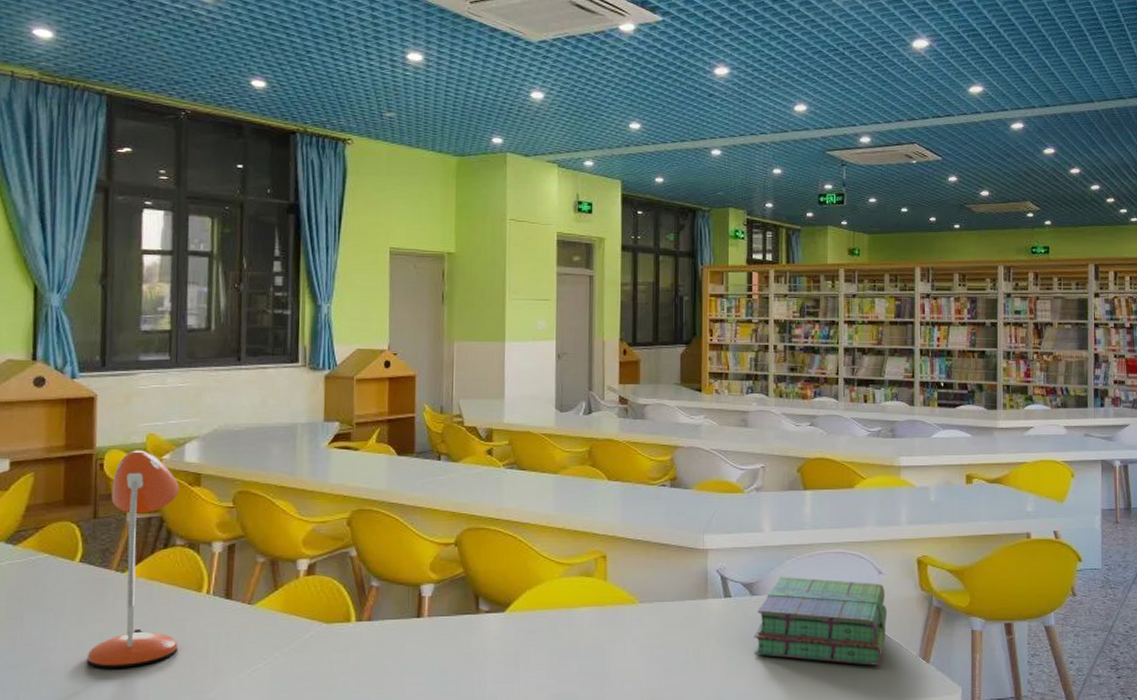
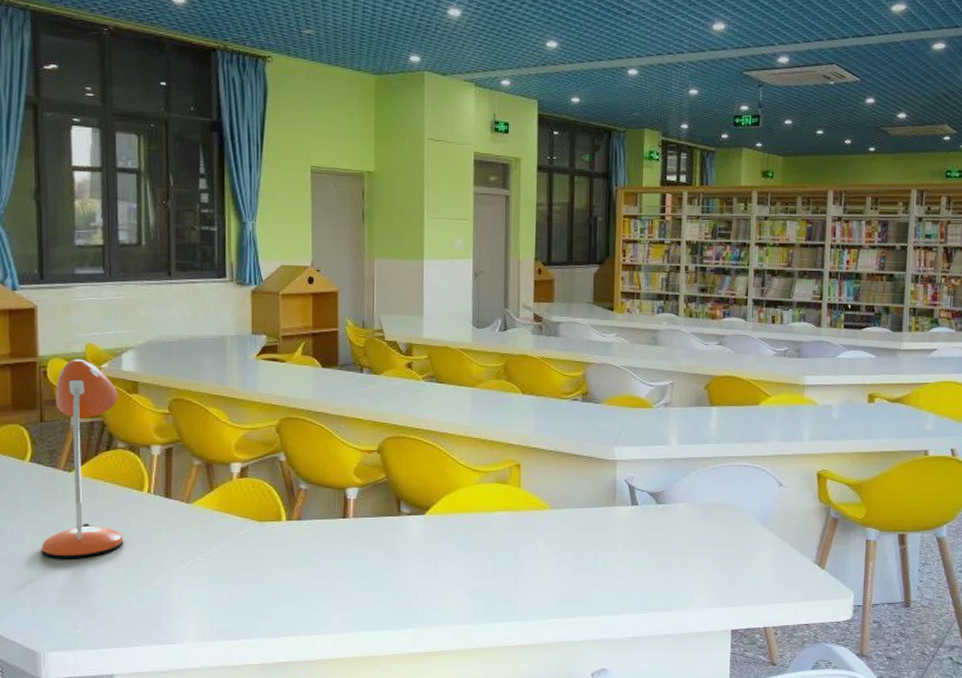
stack of books: present [753,576,888,666] -> none [658,486,787,570]

